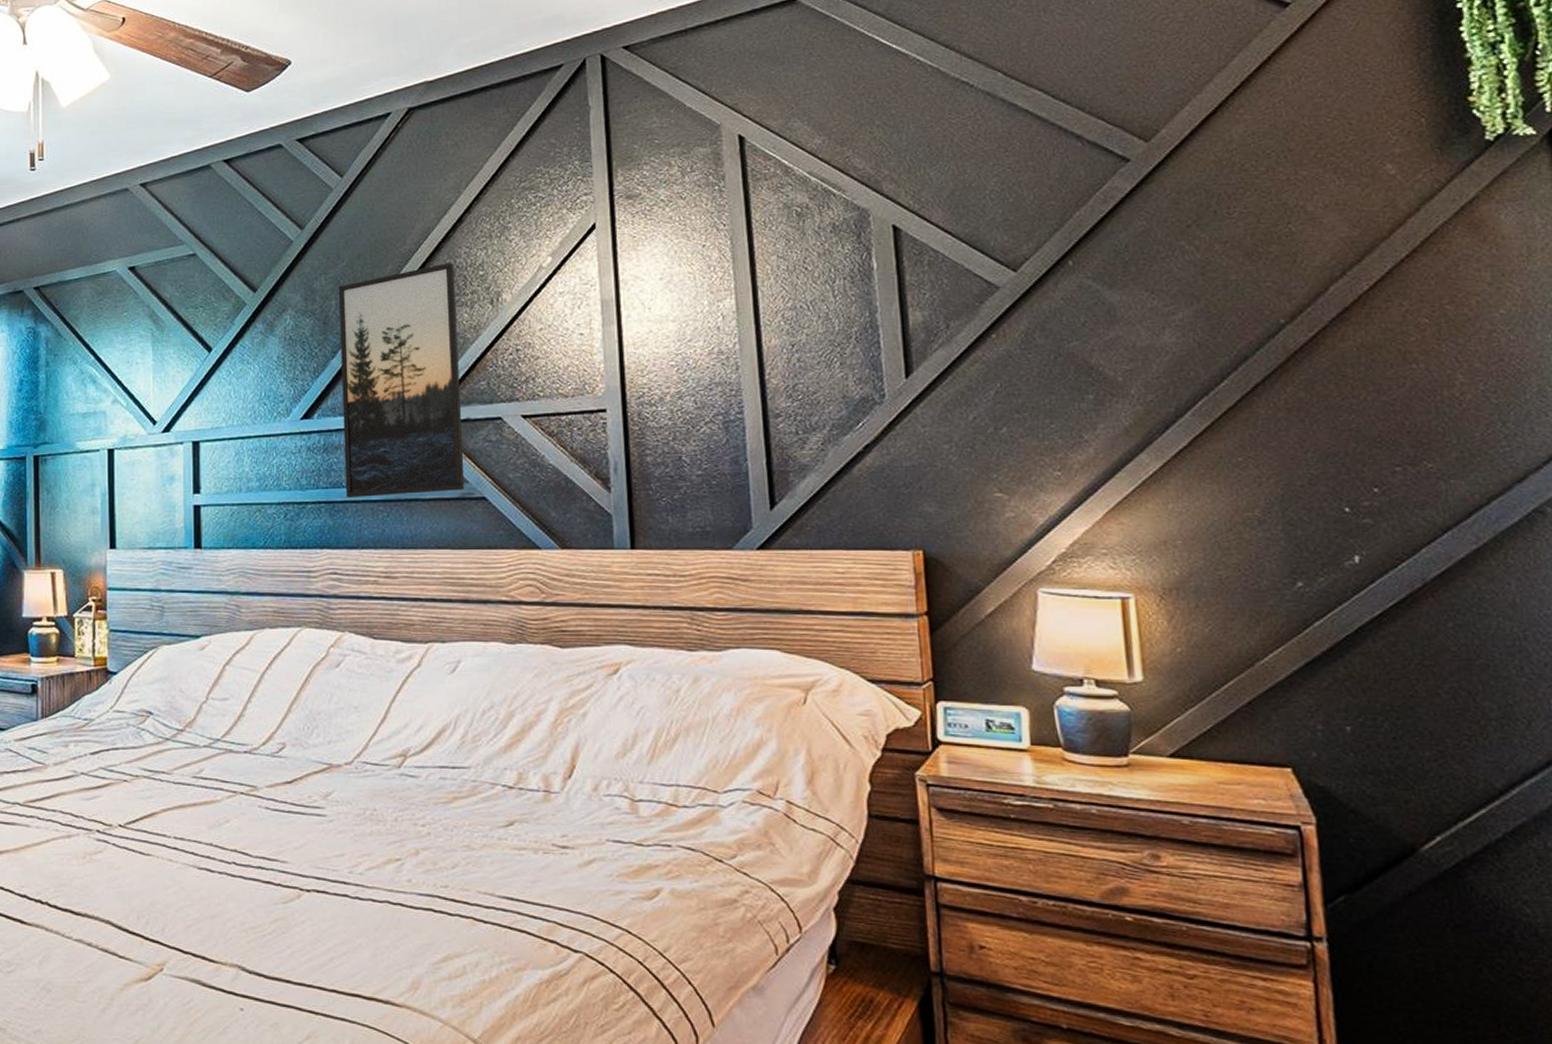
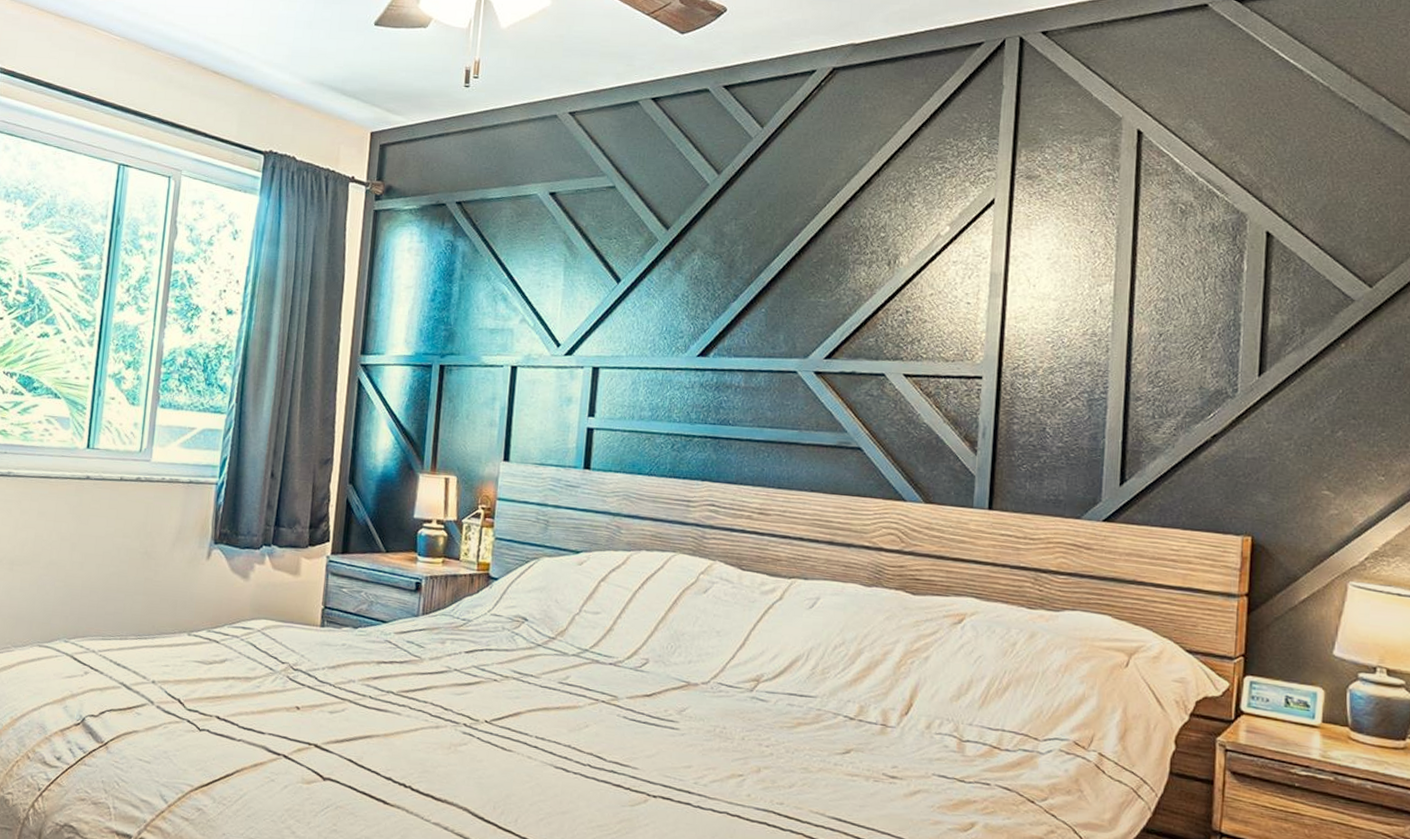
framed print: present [338,263,465,498] -> none [731,221,858,439]

